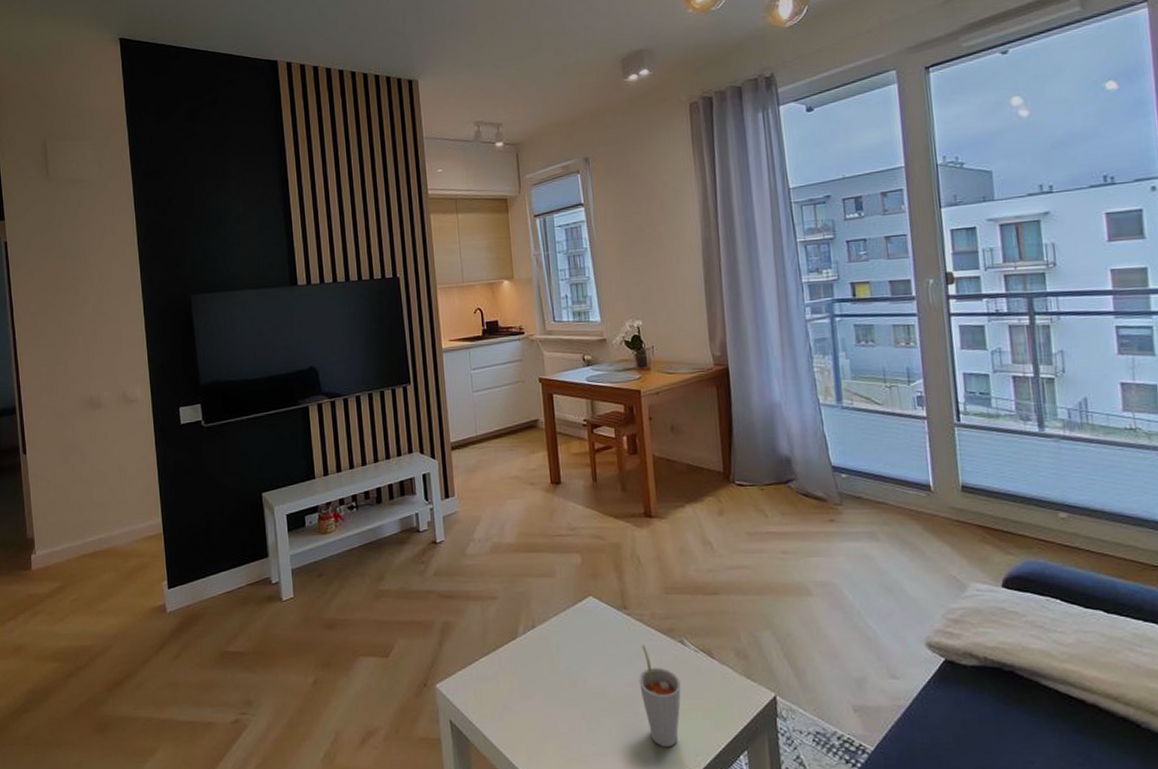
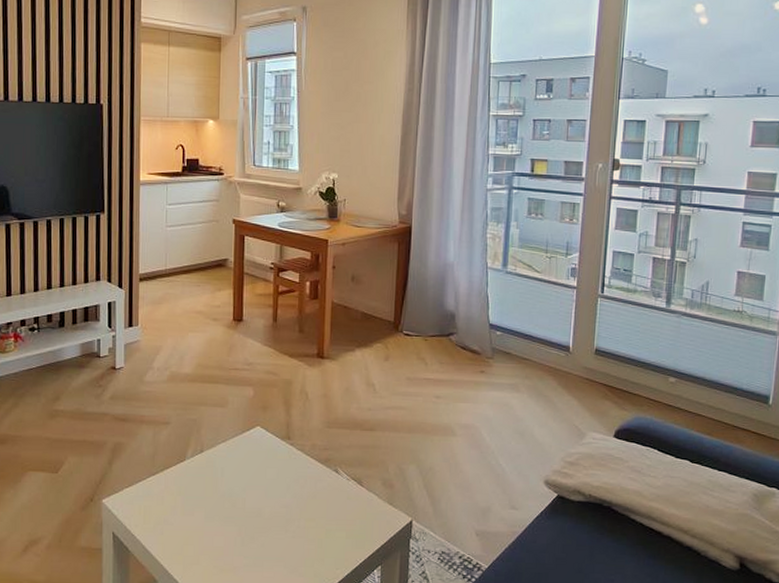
cup: present [639,645,681,748] -> none [293,472,330,562]

